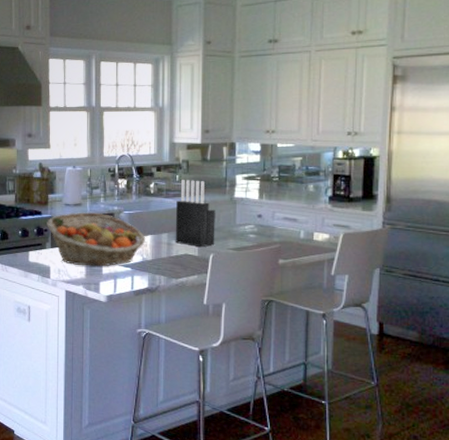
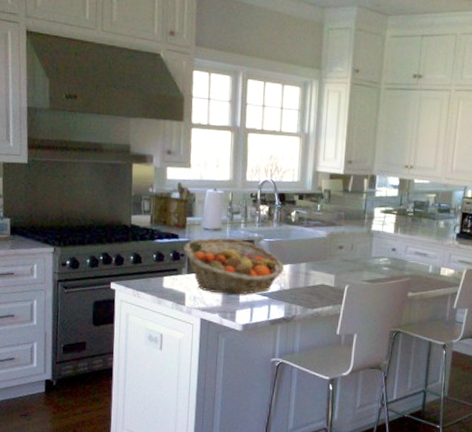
knife block: present [175,180,215,248] -> none [313,210,353,279]

